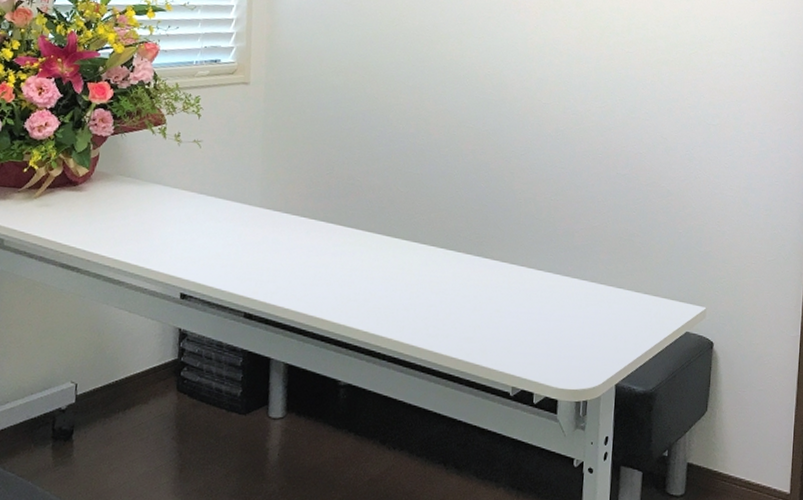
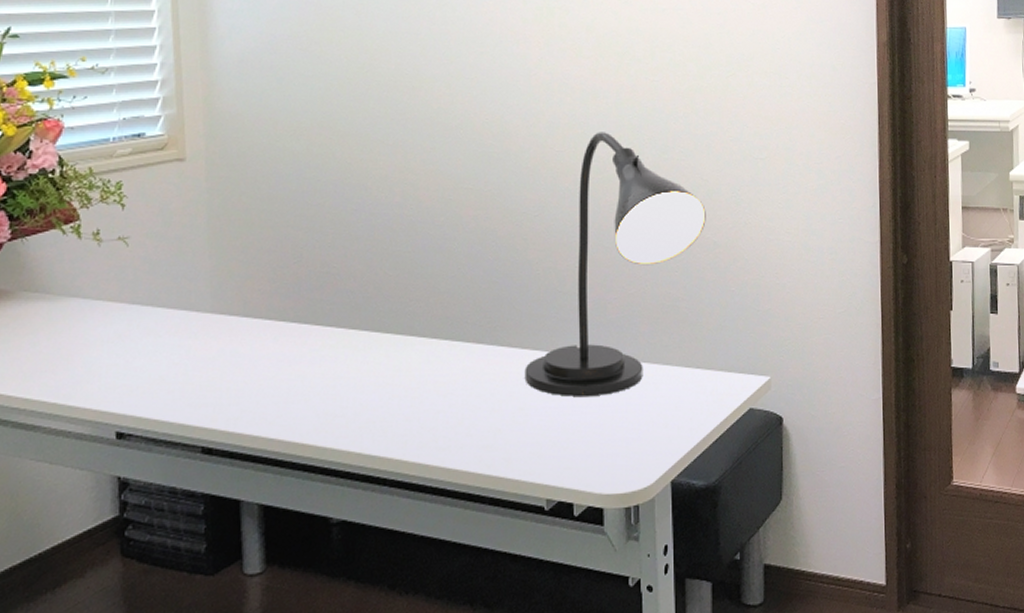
desk lamp: none [502,90,663,307] -> present [524,132,706,396]

